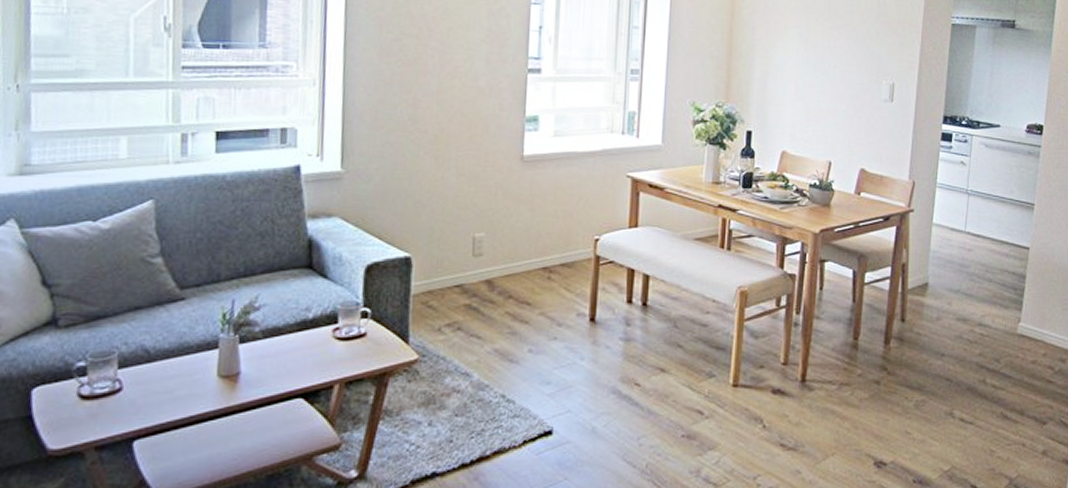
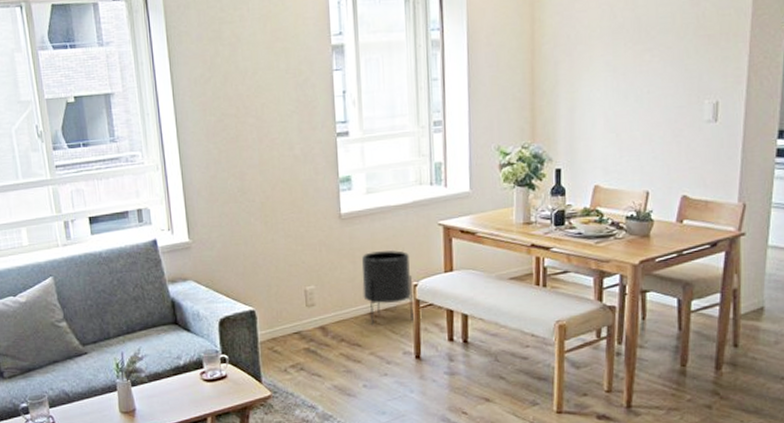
planter: none [538,200,595,281] -> present [361,250,414,325]

